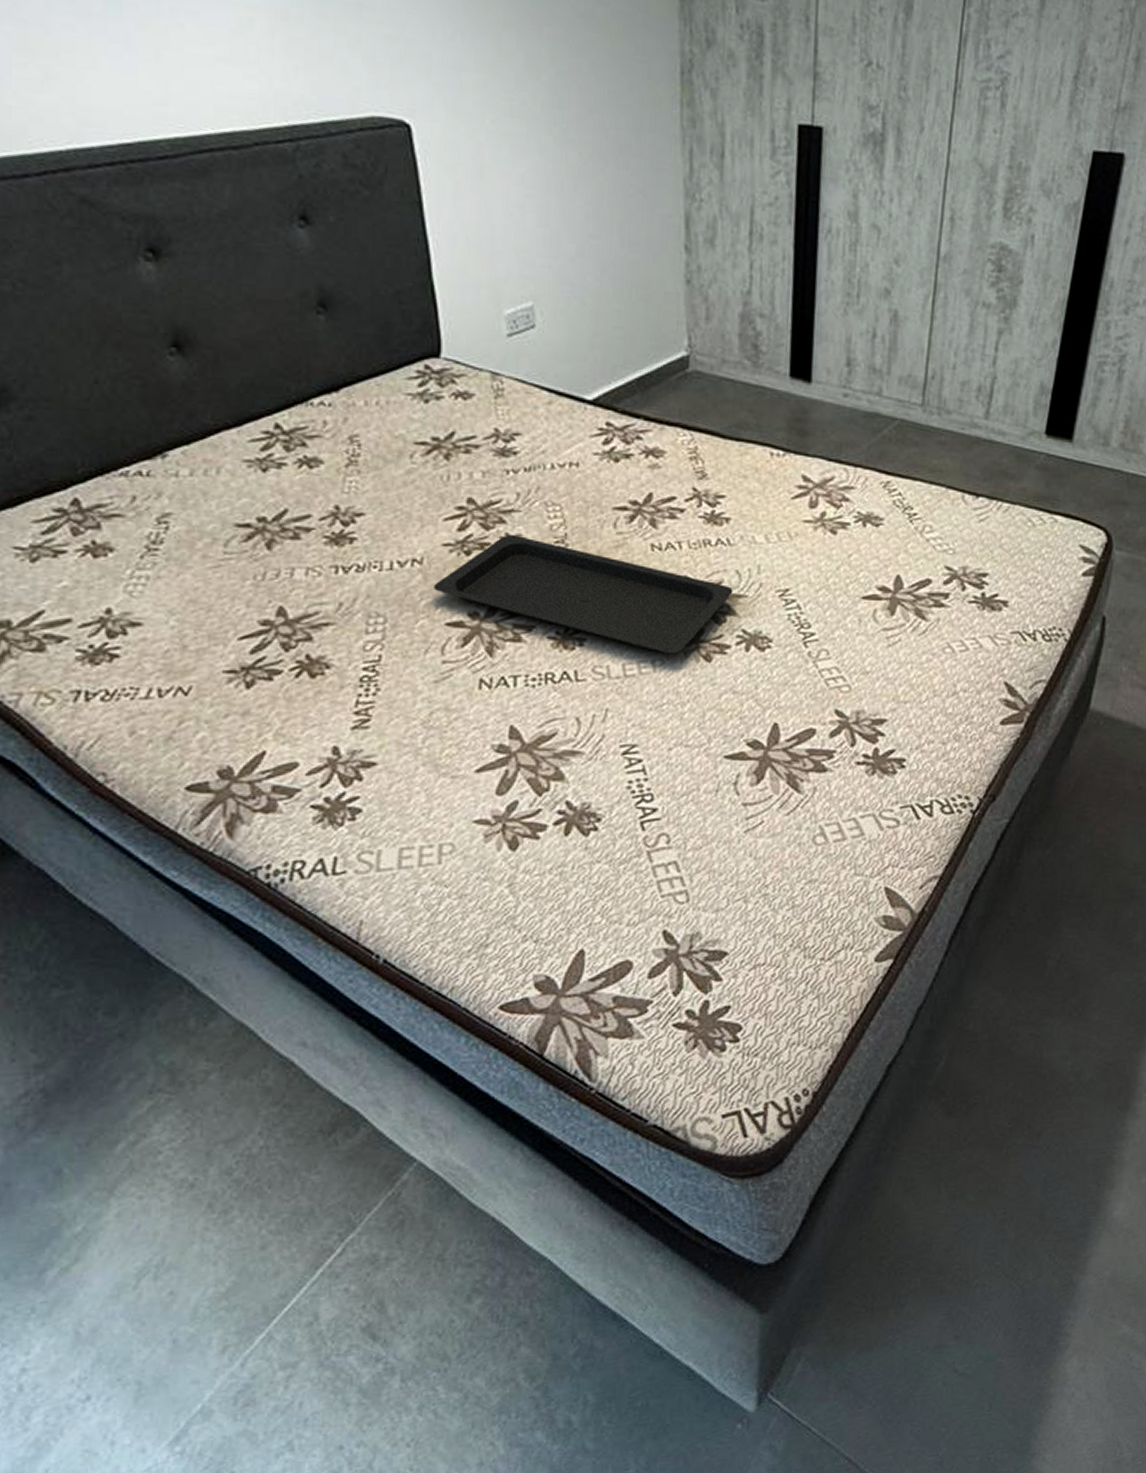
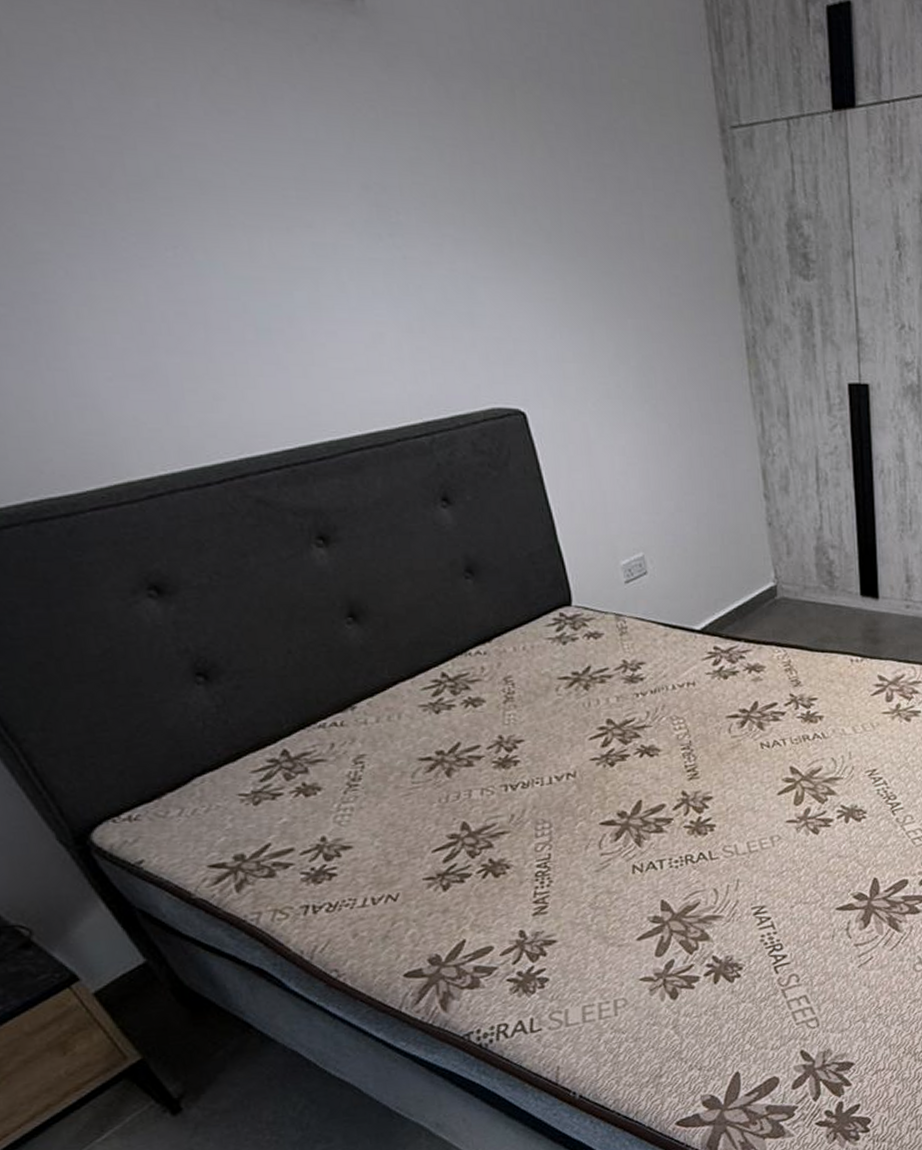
serving tray: present [434,534,733,654] -> none [587,745,831,831]

